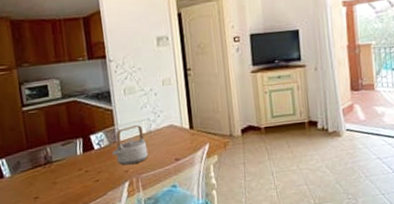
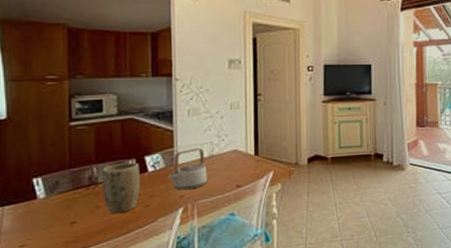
plant pot: none [54,141,89,189] -> present [102,162,140,214]

